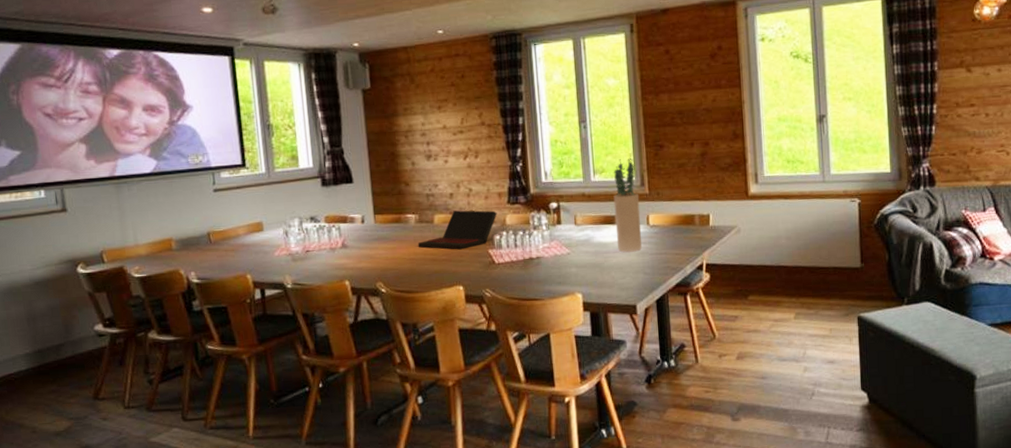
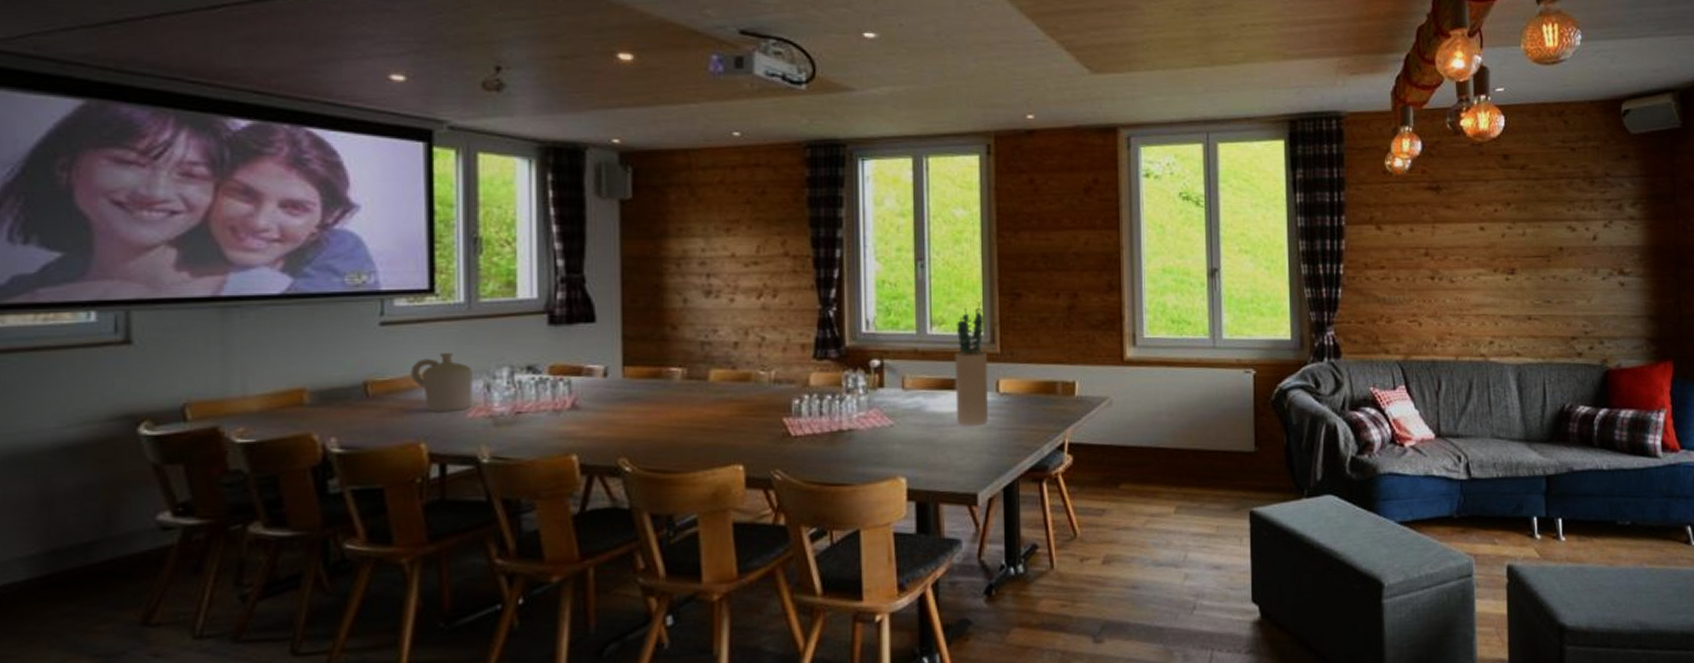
water jug: none [236,210,278,253] -> present [410,353,473,413]
laptop: present [417,210,497,250] -> none [683,365,798,417]

